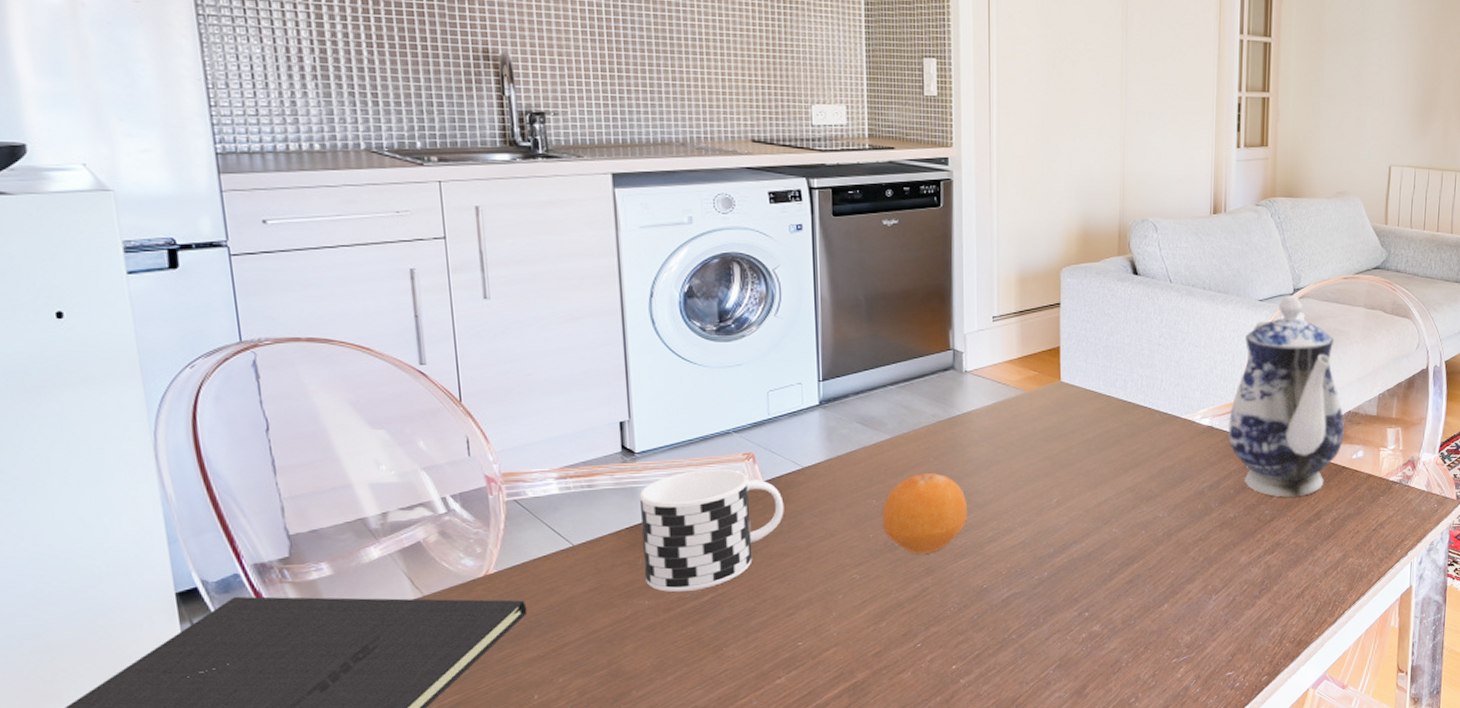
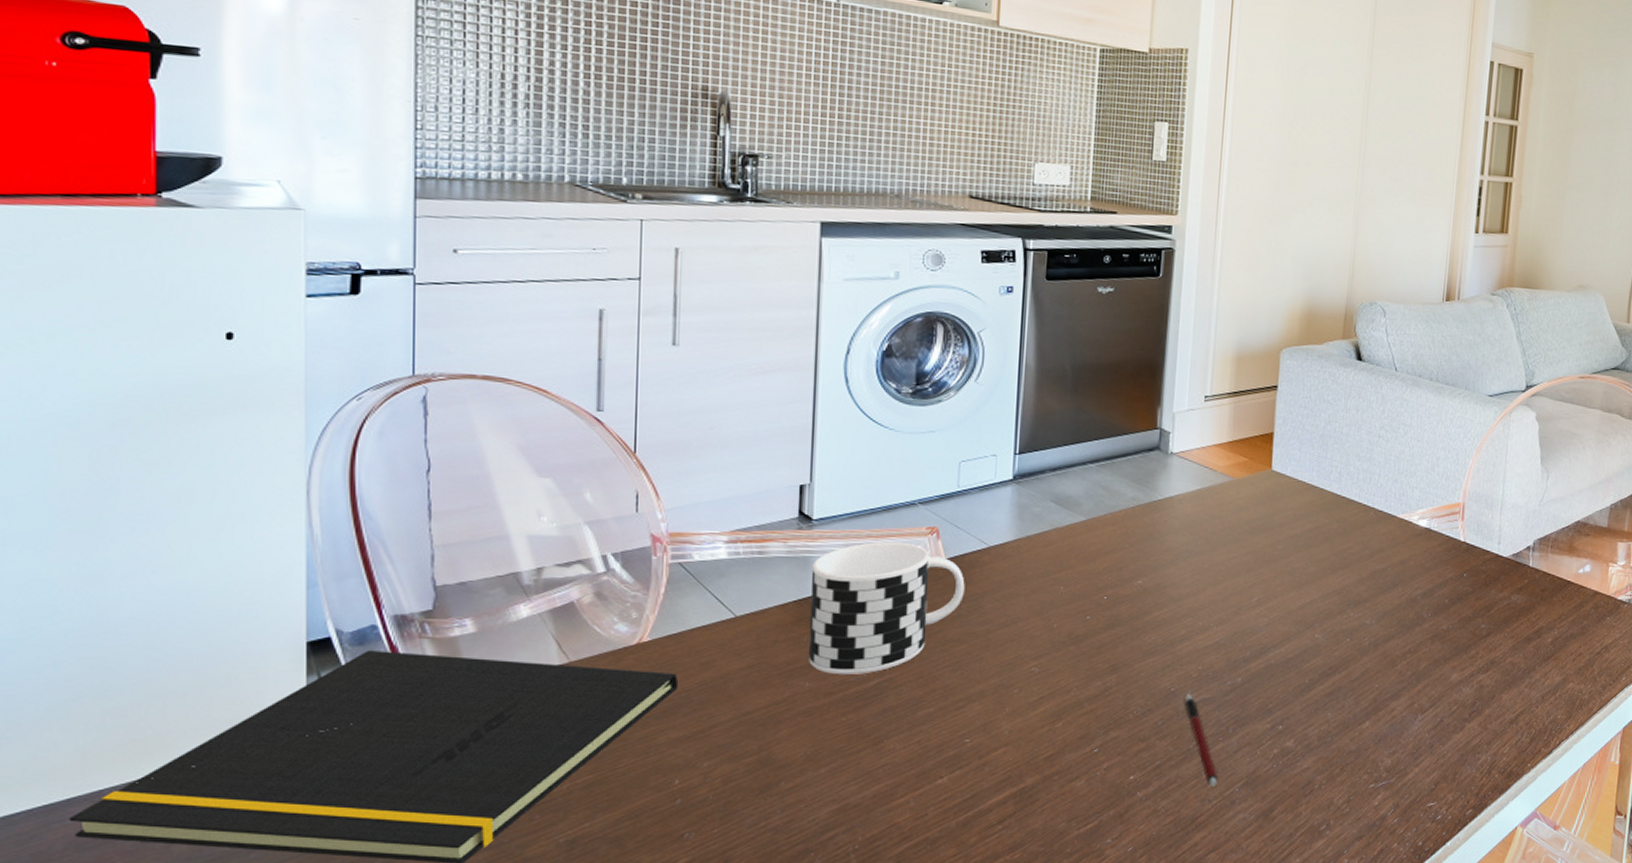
fruit: present [882,473,968,554] -> none [1068,561,1162,649]
pen: none [996,589,1034,670] -> present [1184,693,1219,786]
teapot: present [1228,295,1344,497] -> none [1447,392,1572,611]

